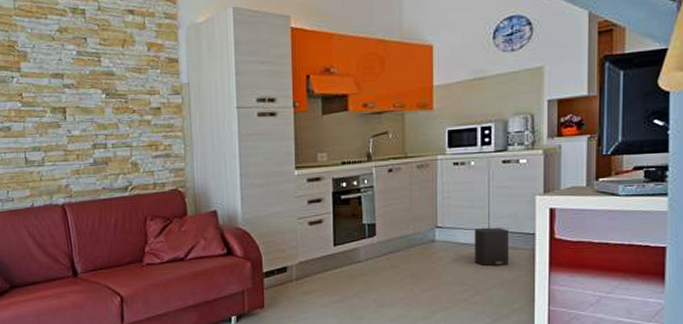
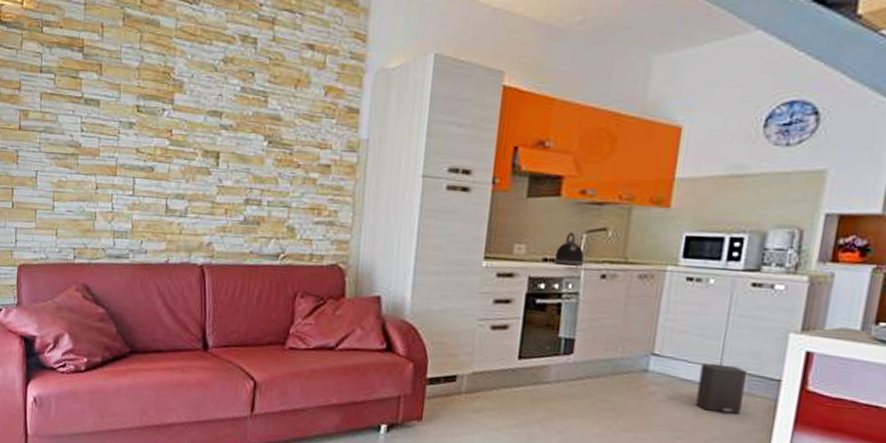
kettle: none [350,138,374,166] -> present [554,232,585,266]

